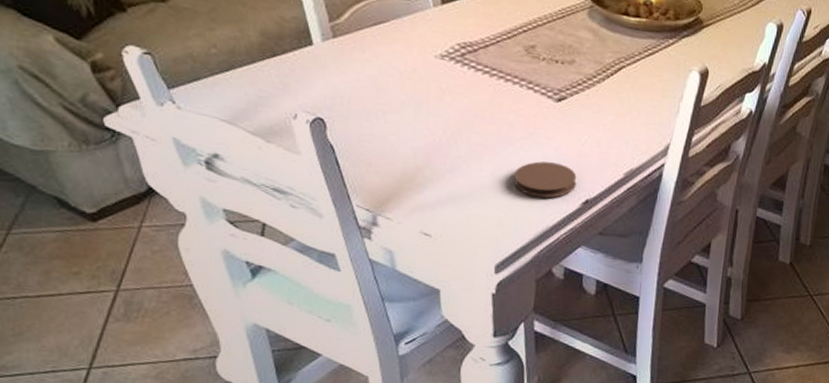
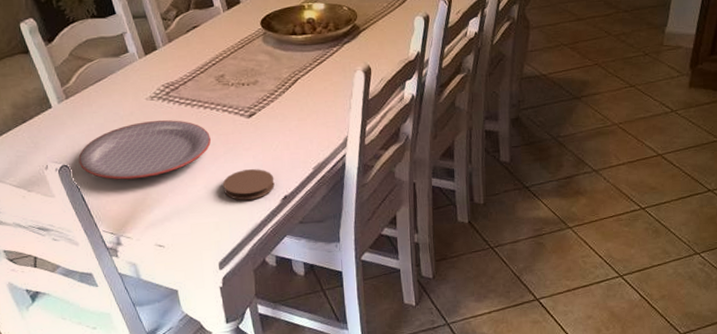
plate: none [338,83,509,151] -> present [78,120,212,180]

